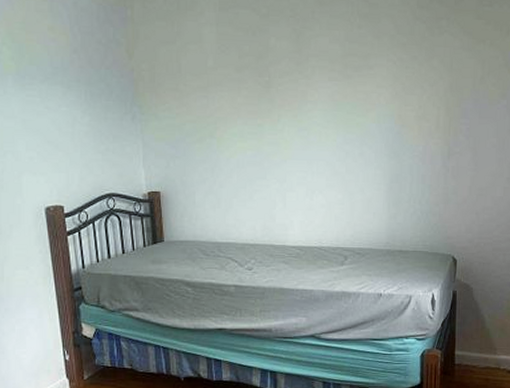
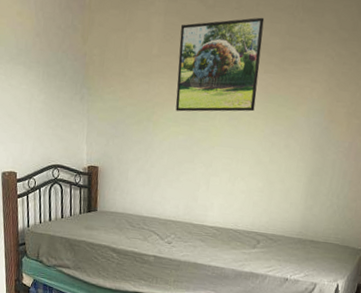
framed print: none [236,24,324,126] -> present [175,17,265,112]

